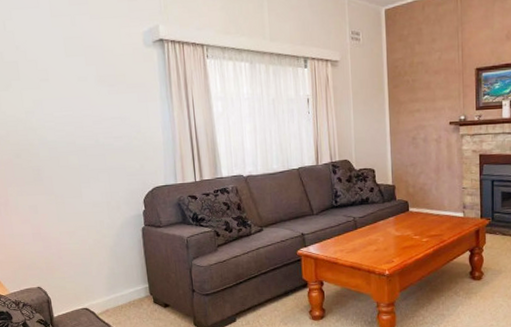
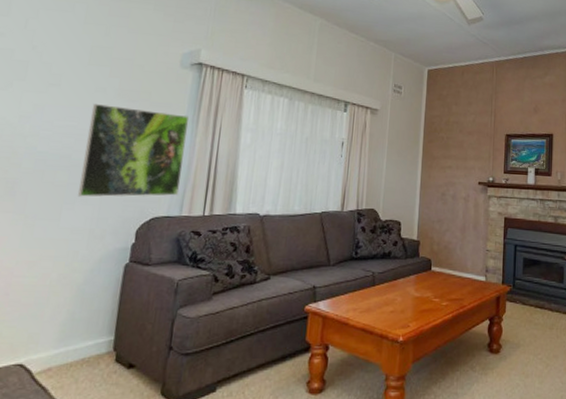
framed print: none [79,92,171,176] -> present [78,104,190,197]

